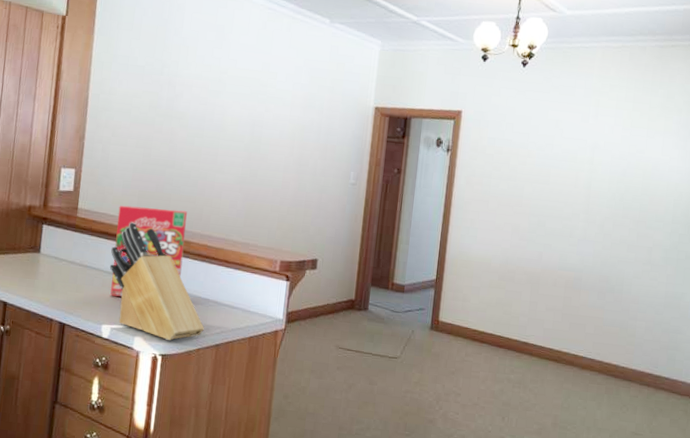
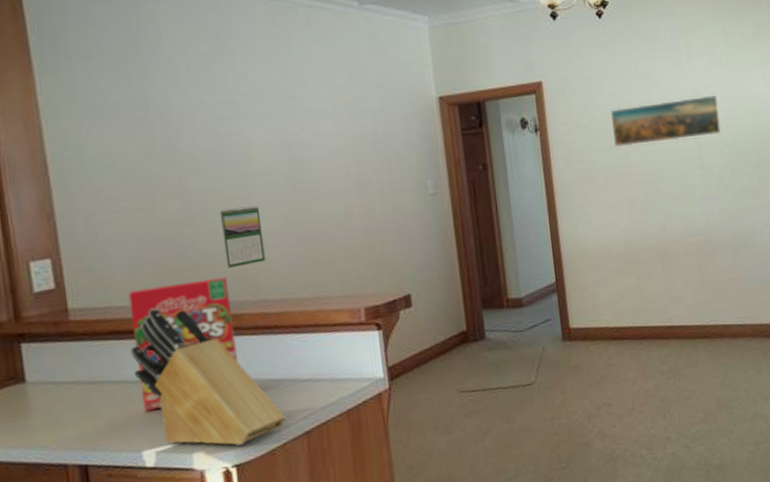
calendar: none [189,160,222,207] -> present [219,205,266,268]
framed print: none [512,146,615,187] -> present [611,94,723,147]

